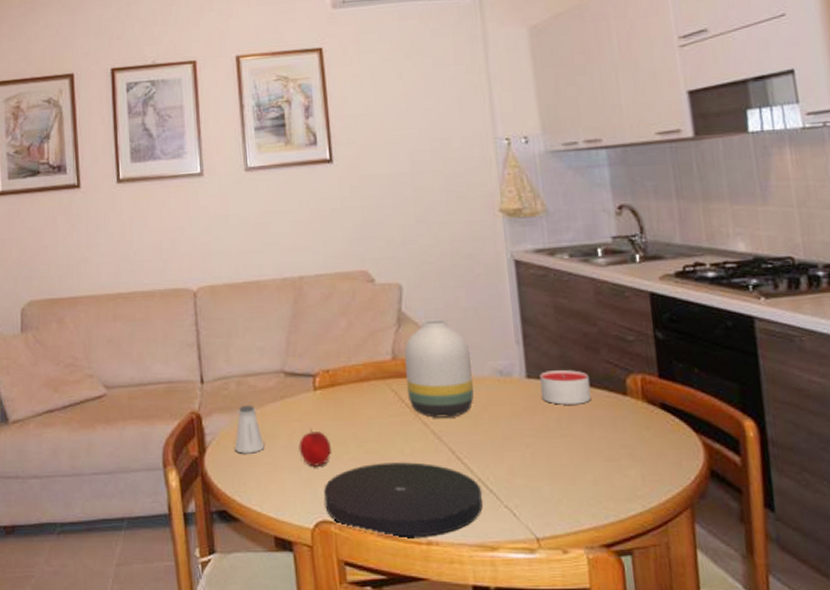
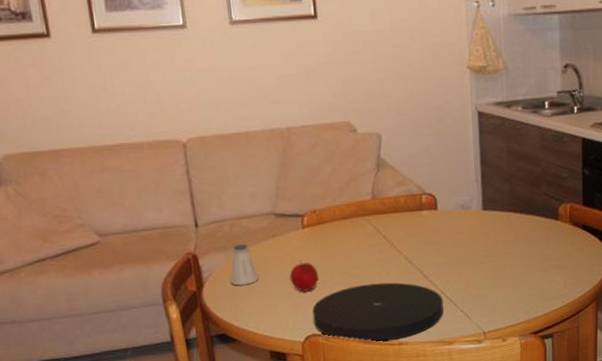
vase: present [404,319,474,418] -> none [382,163,440,246]
candle: present [540,370,592,405] -> none [493,202,532,230]

